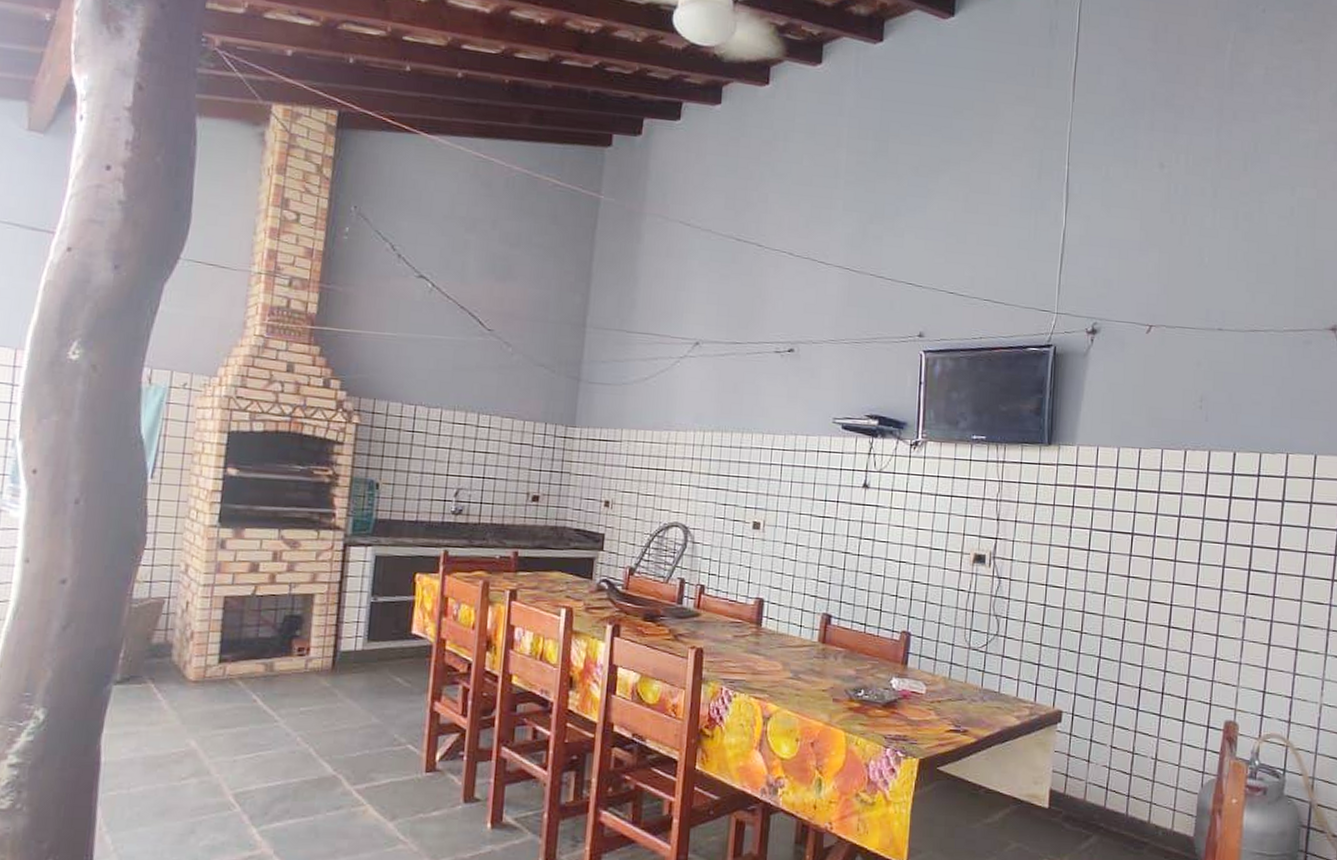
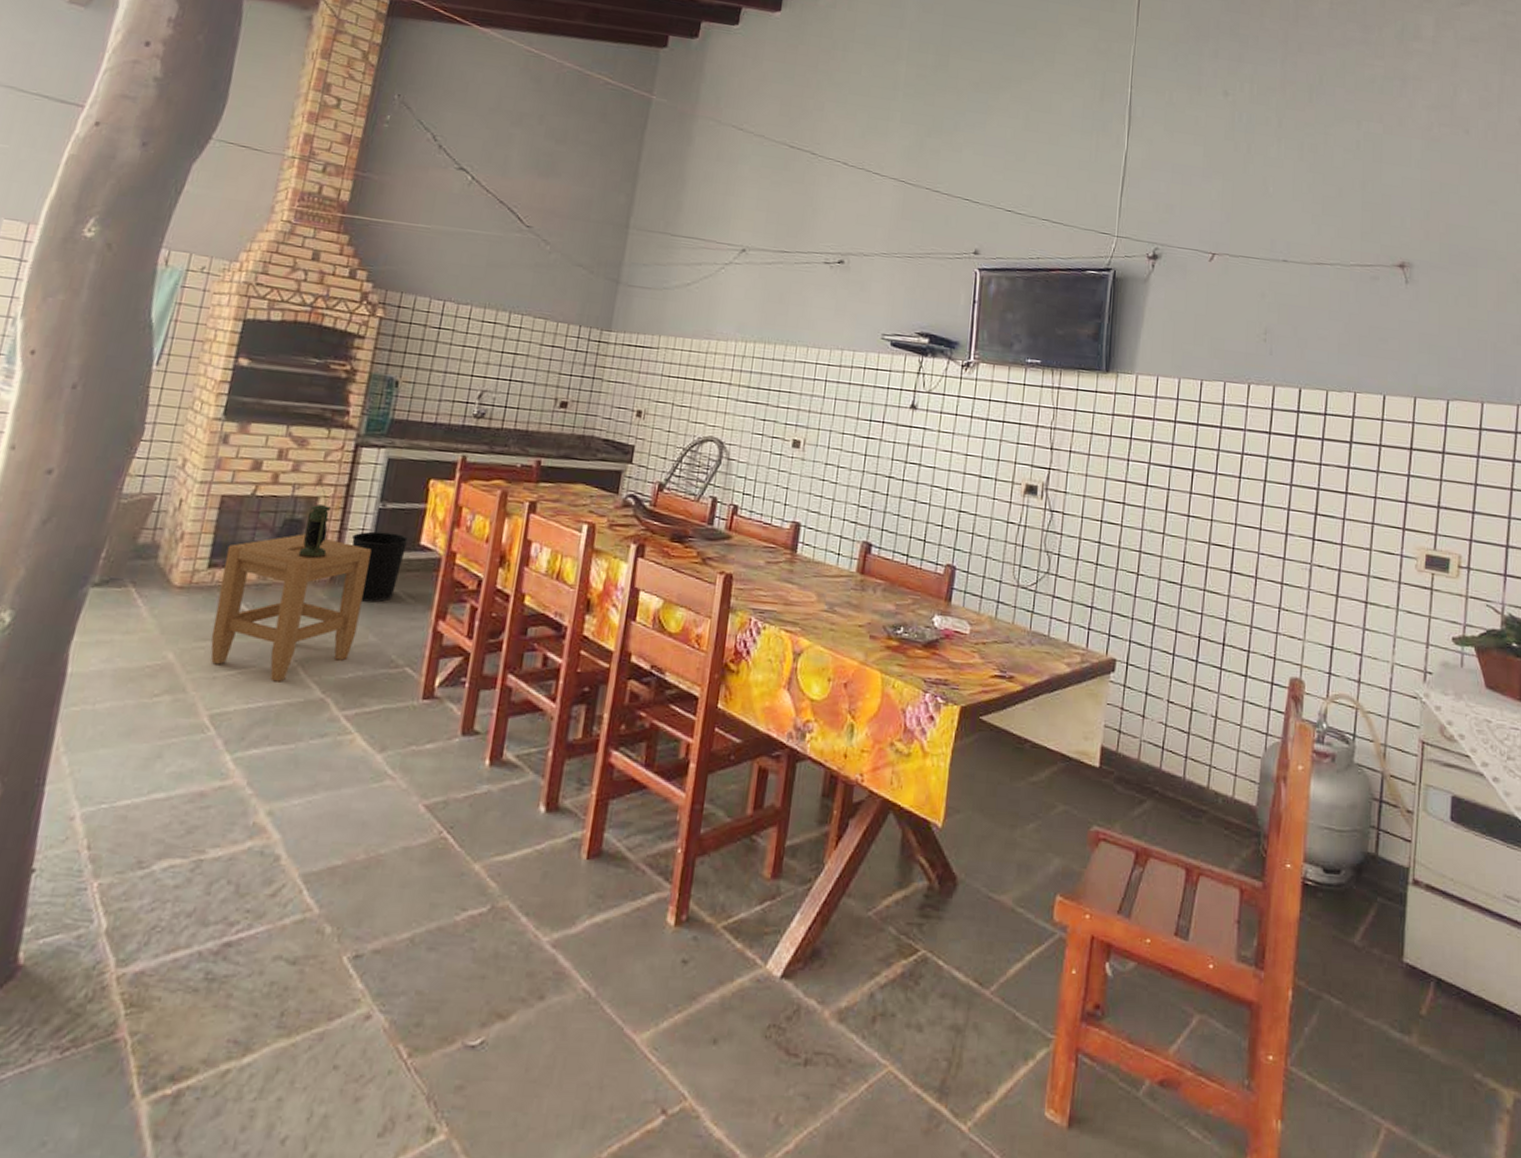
stool: none [228,628,367,763] -> present [210,534,372,682]
lantern: none [300,578,326,651] -> present [298,479,330,560]
wastebasket: none [348,623,401,688] -> present [351,531,409,603]

